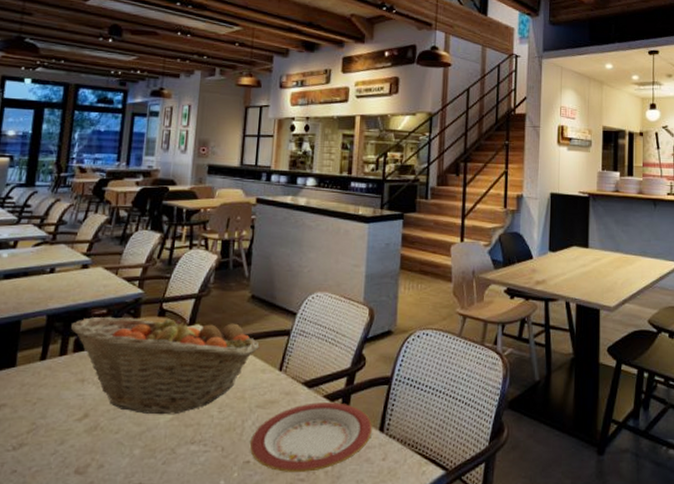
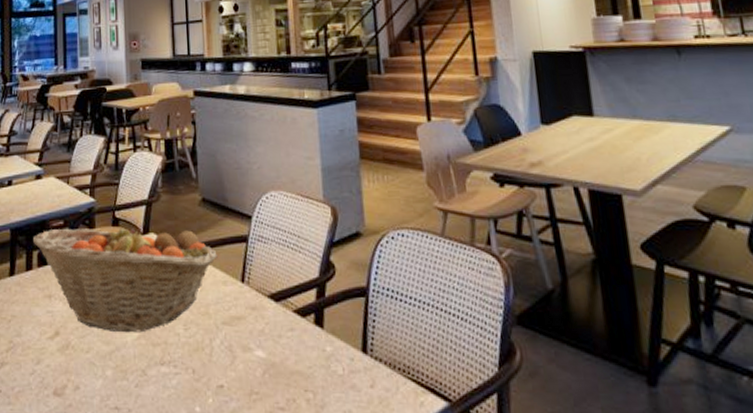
plate: present [249,402,372,472] -> none [220,318,354,399]

